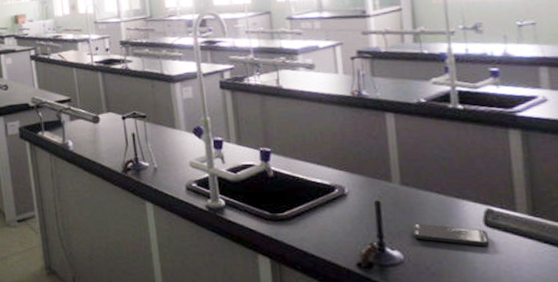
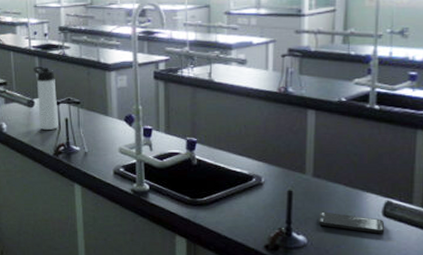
thermos bottle: none [96,81,126,147] -> present [33,66,59,131]

